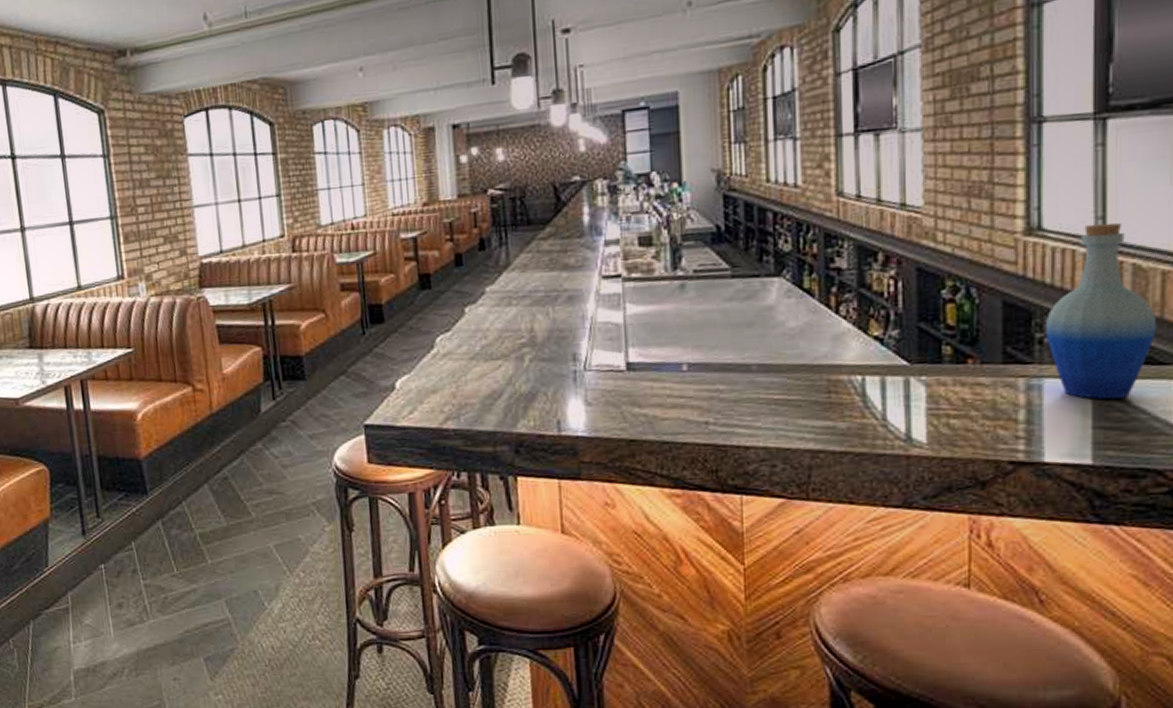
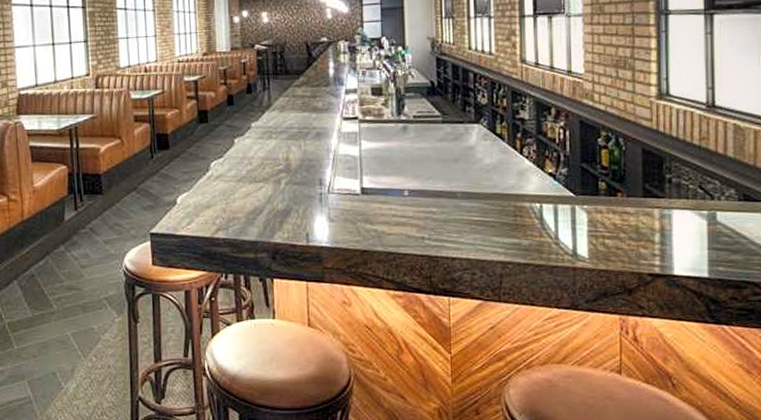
bottle: present [1044,222,1157,400] -> none [672,92,752,227]

